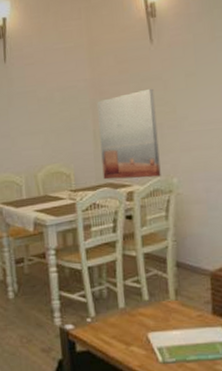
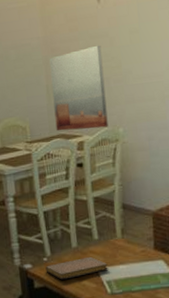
notebook: none [89,319,160,344] -> present [45,256,108,280]

